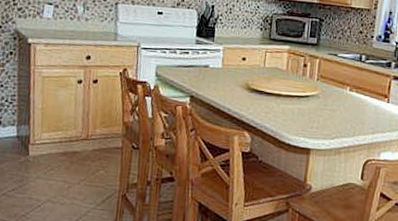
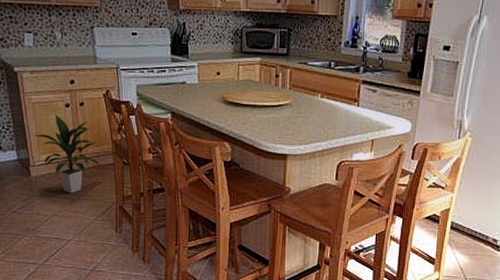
indoor plant: none [37,90,107,177] -> present [32,114,101,193]

